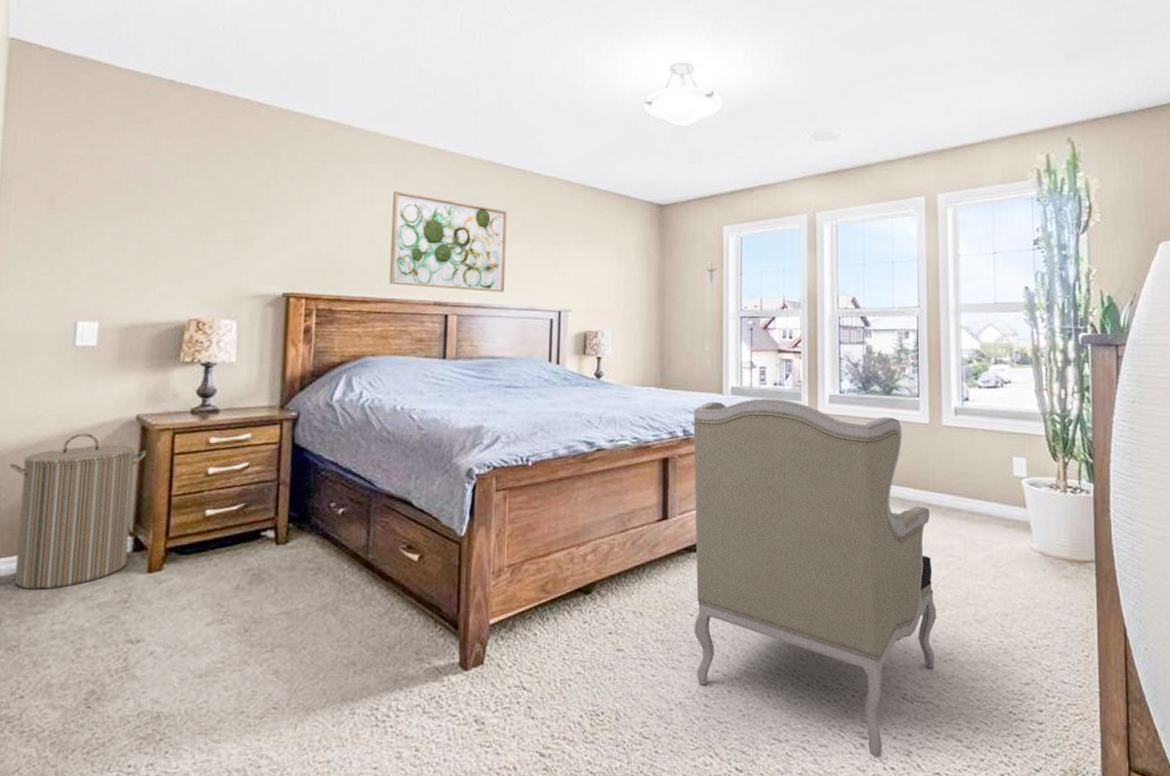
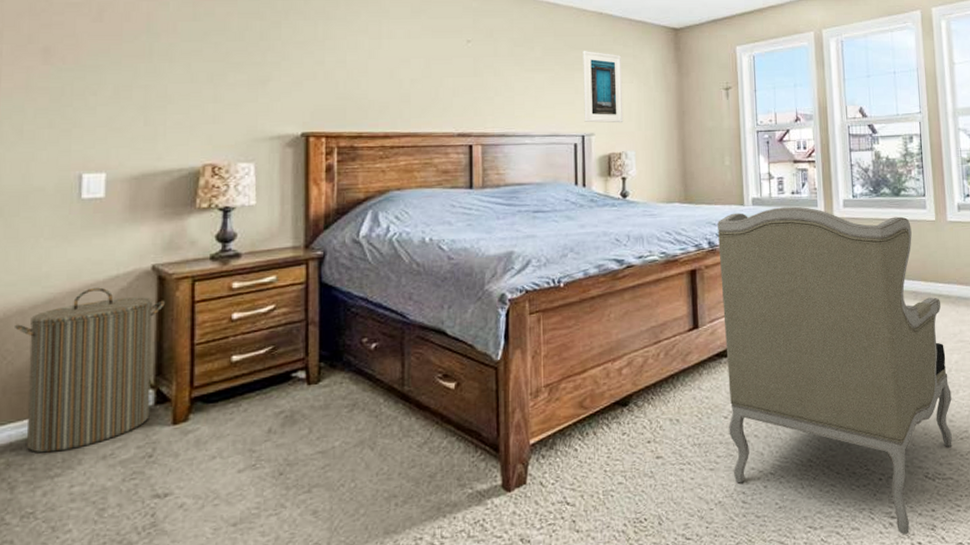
wall art: present [389,190,507,292] -> none [411,25,528,121]
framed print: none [561,224,603,301] -> present [583,51,624,123]

